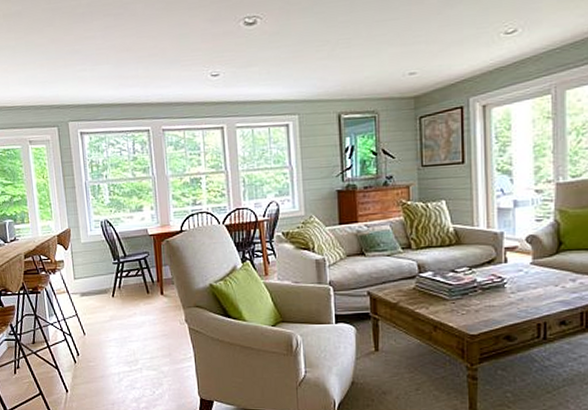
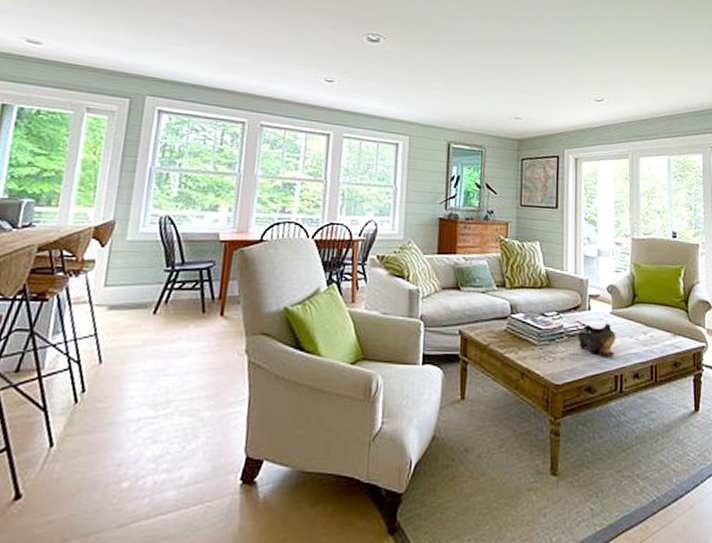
decorative bowl: none [492,274,538,306] -> present [577,324,616,357]

